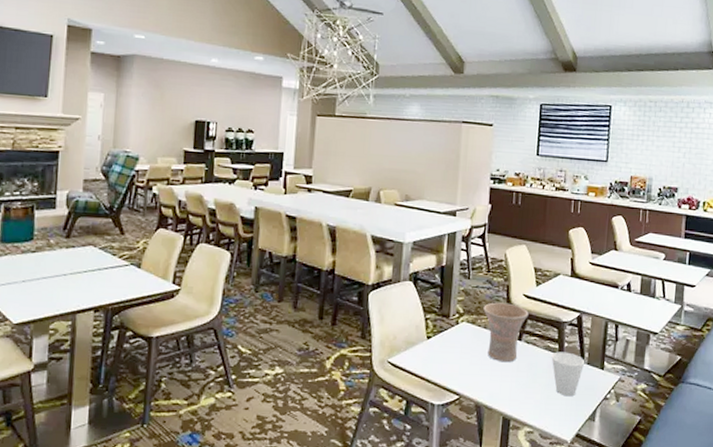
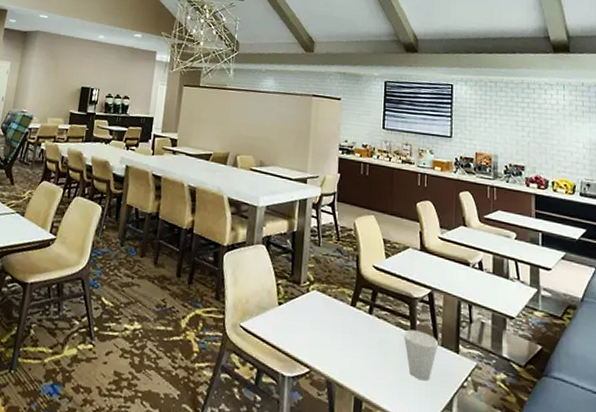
vase: present [483,302,529,363] -> none [333,272,379,337]

